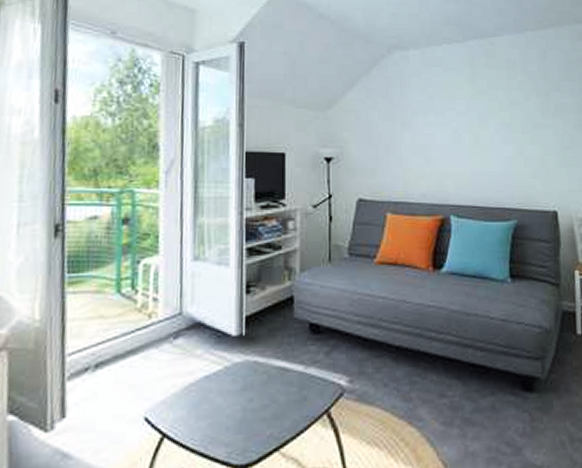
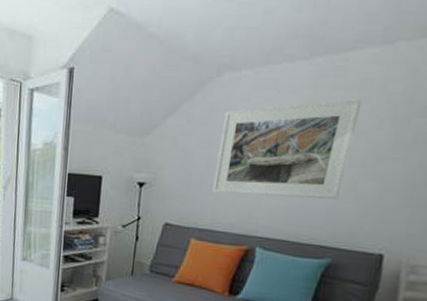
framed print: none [400,76,511,165] -> present [212,99,363,200]

